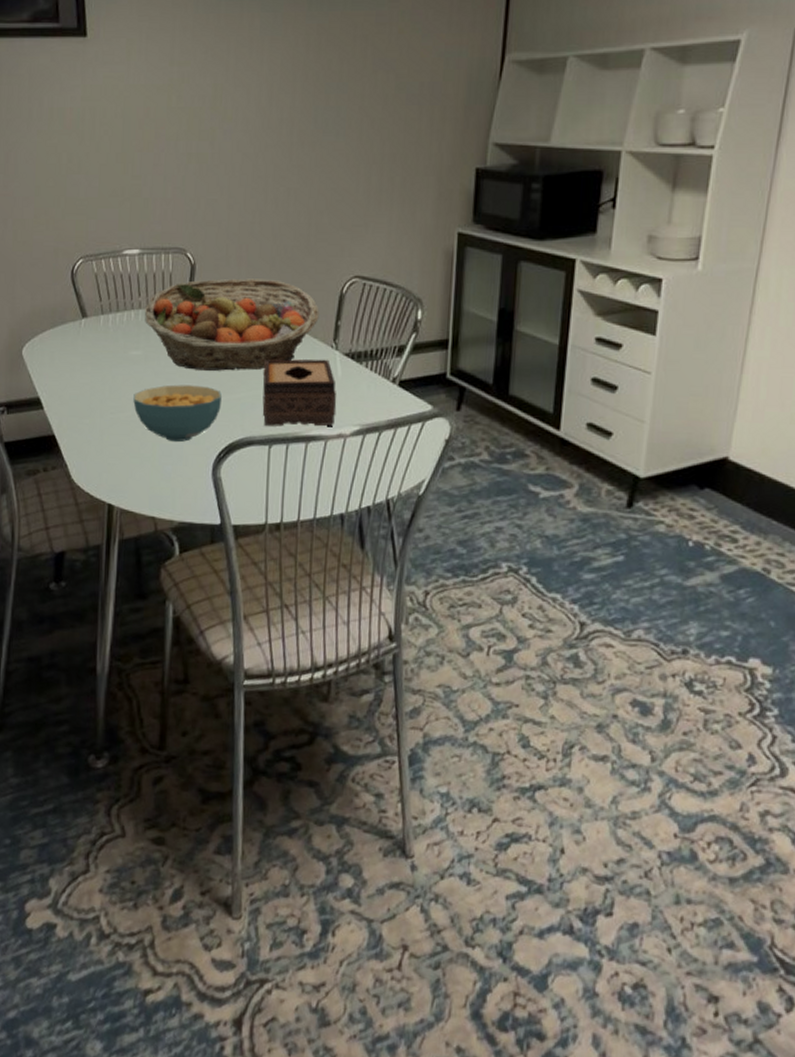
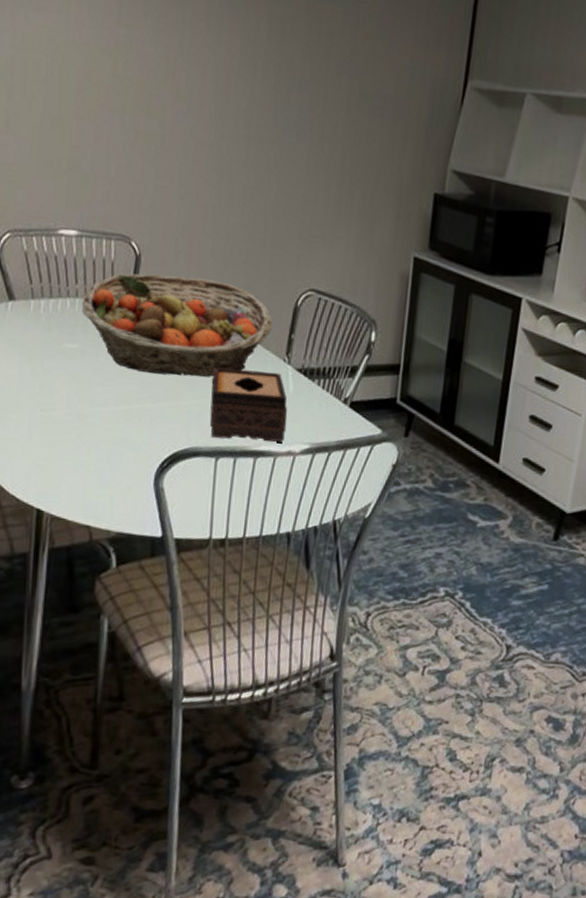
cereal bowl: present [133,384,222,443] -> none [67,384,166,448]

